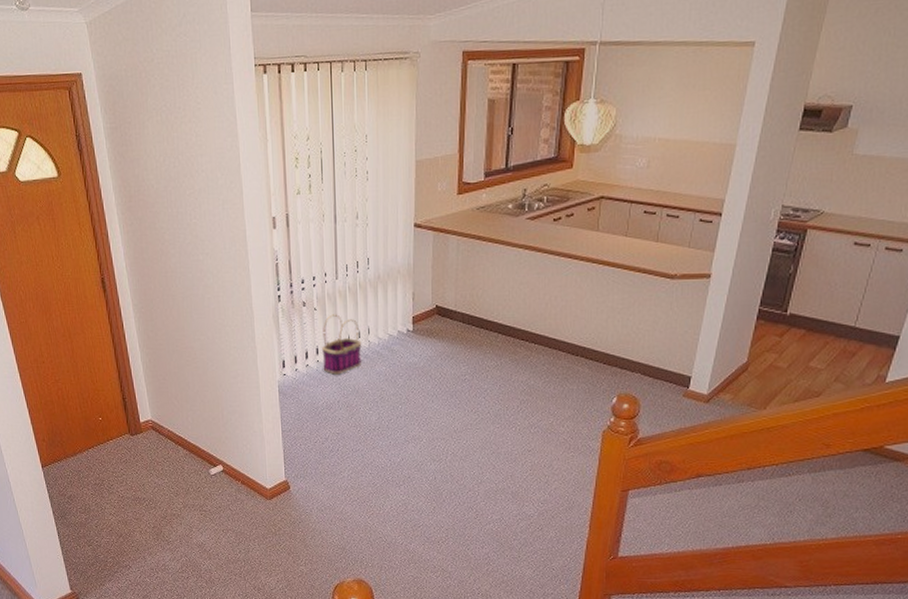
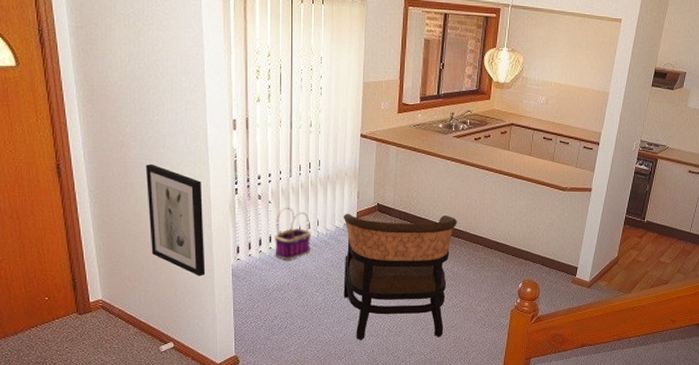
wall art: none [185,272,251,394] -> present [145,163,206,276]
armchair: none [396,317,533,465] -> present [343,213,457,340]

